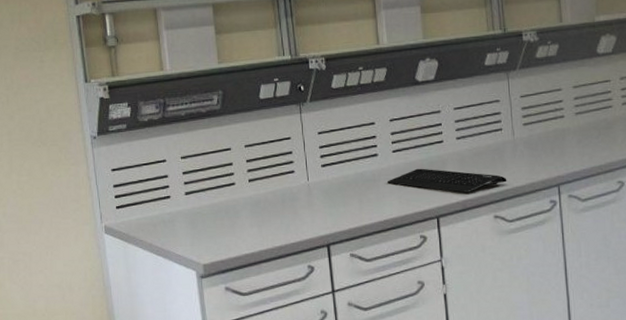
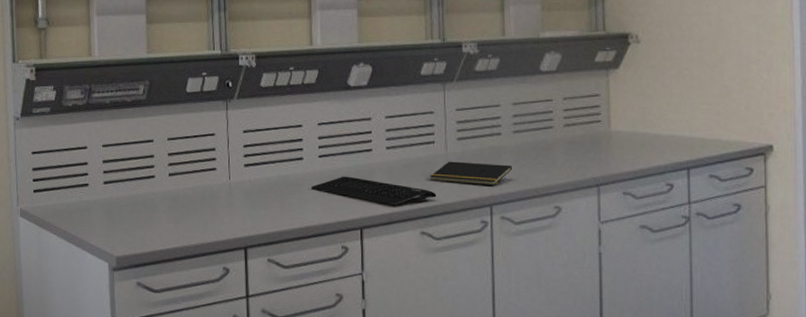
notepad: none [499,145,576,167] -> present [429,161,512,185]

